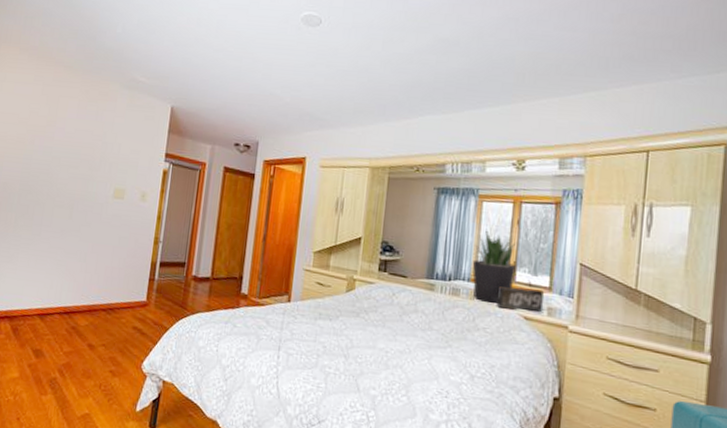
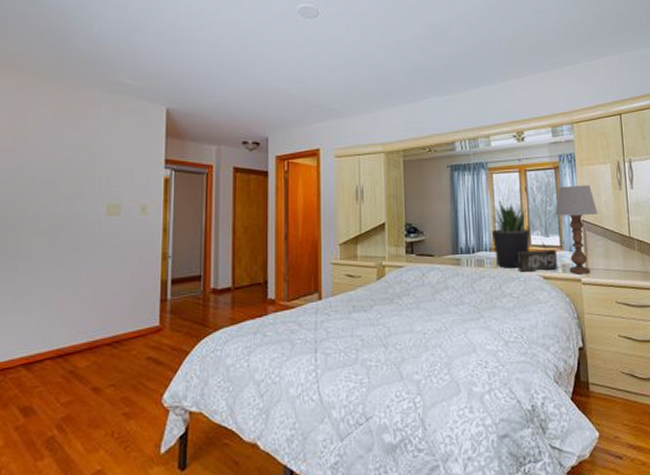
table lamp: none [548,224,602,322] -> present [555,185,599,274]

